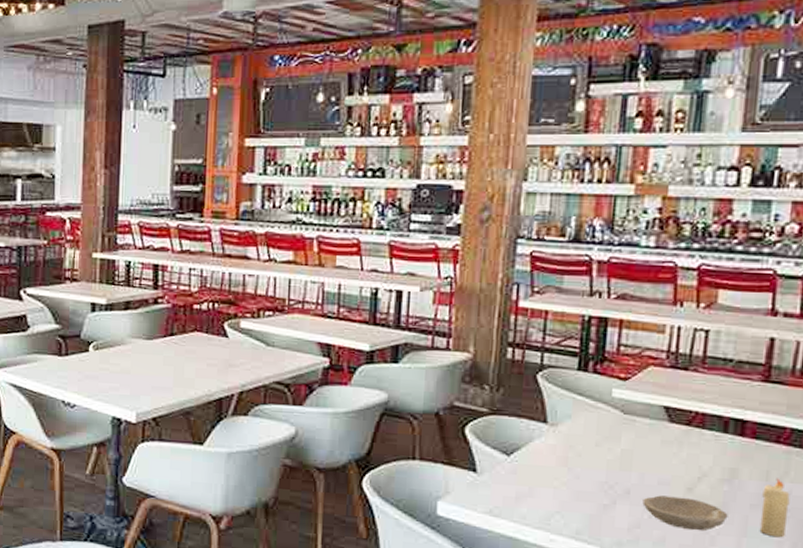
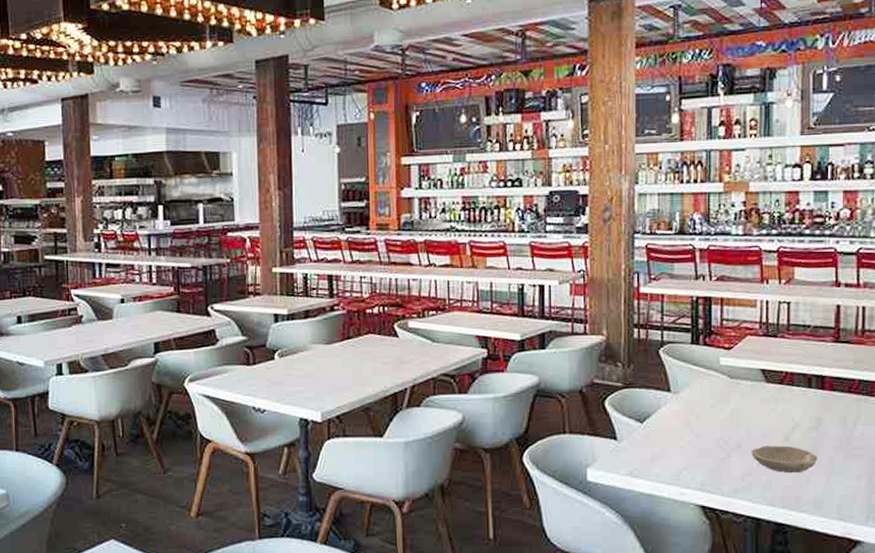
candle: present [759,478,790,538] -> none [842,422,863,473]

